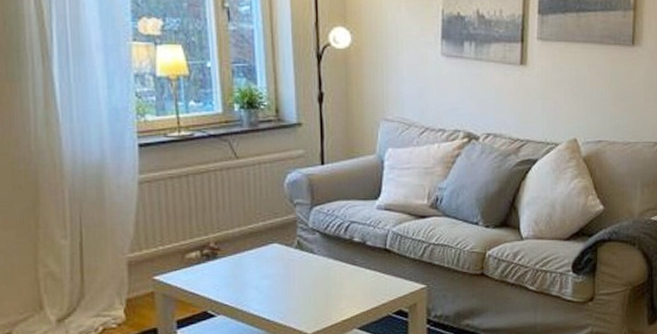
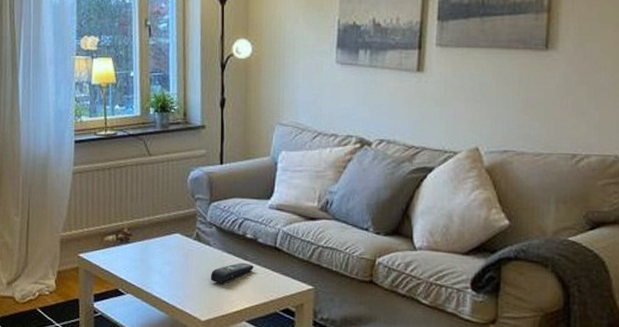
remote control: none [316,268,363,293] -> present [211,262,254,284]

